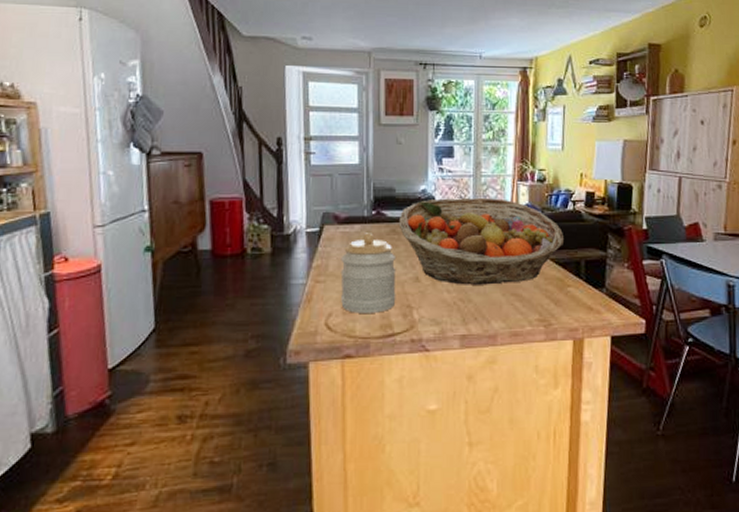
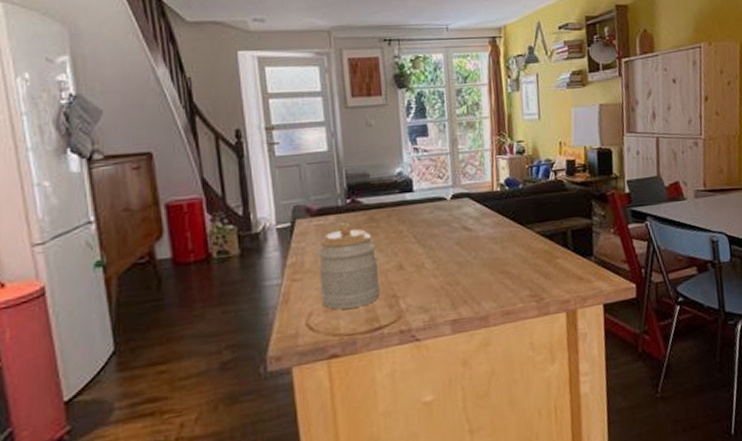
fruit basket: present [398,197,565,285] -> none [375,174,549,268]

